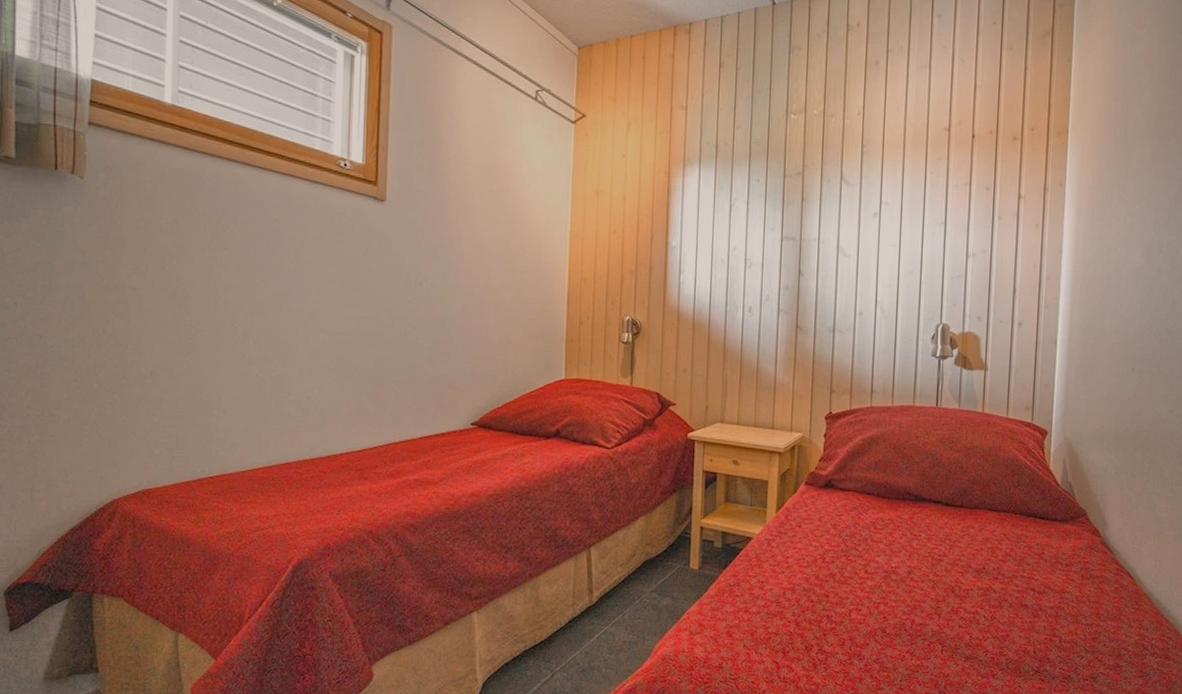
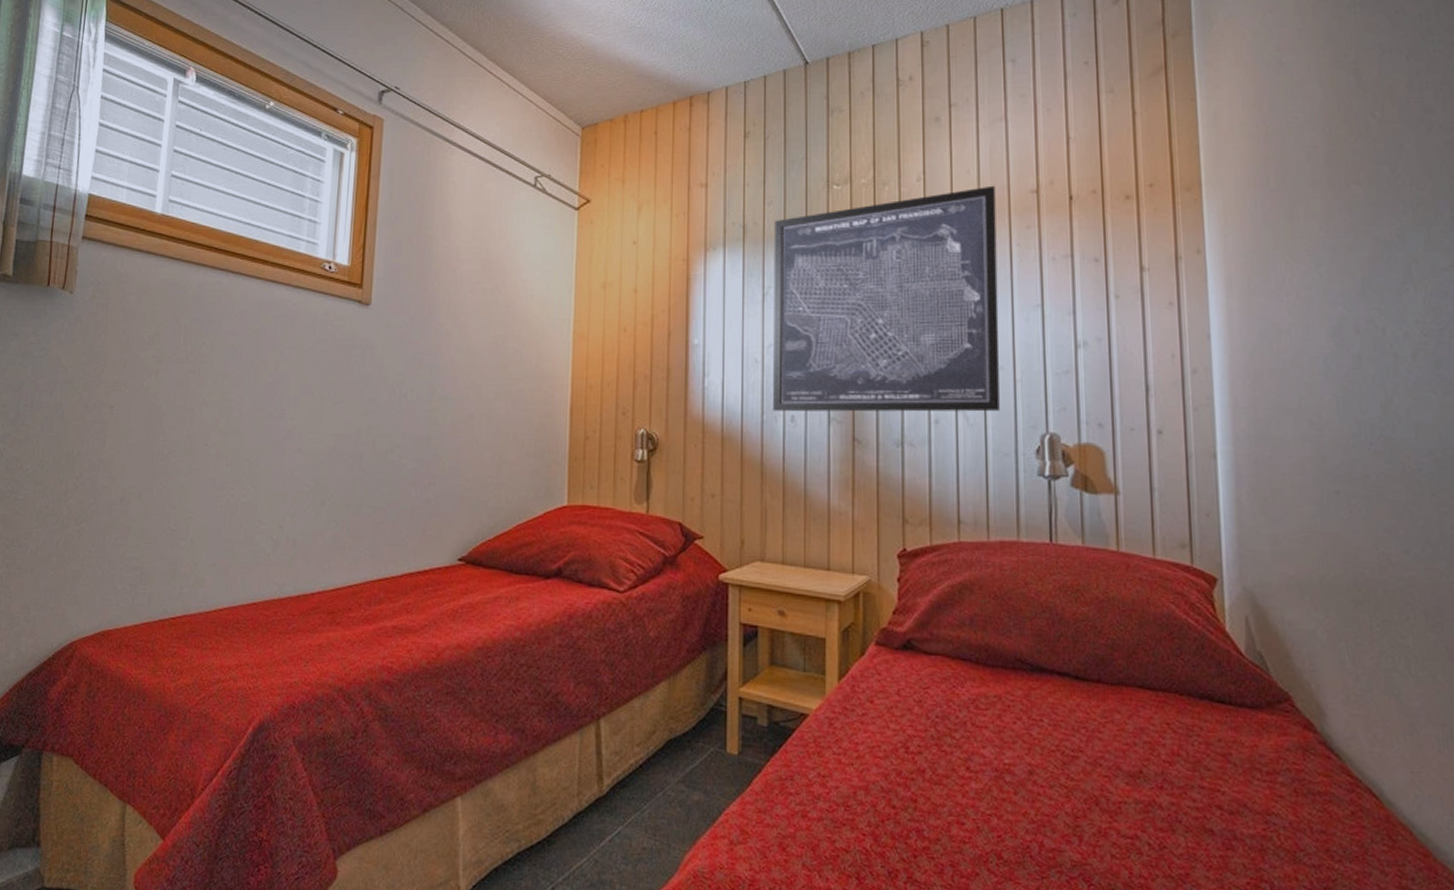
wall art: none [734,122,918,307] -> present [772,185,1000,412]

